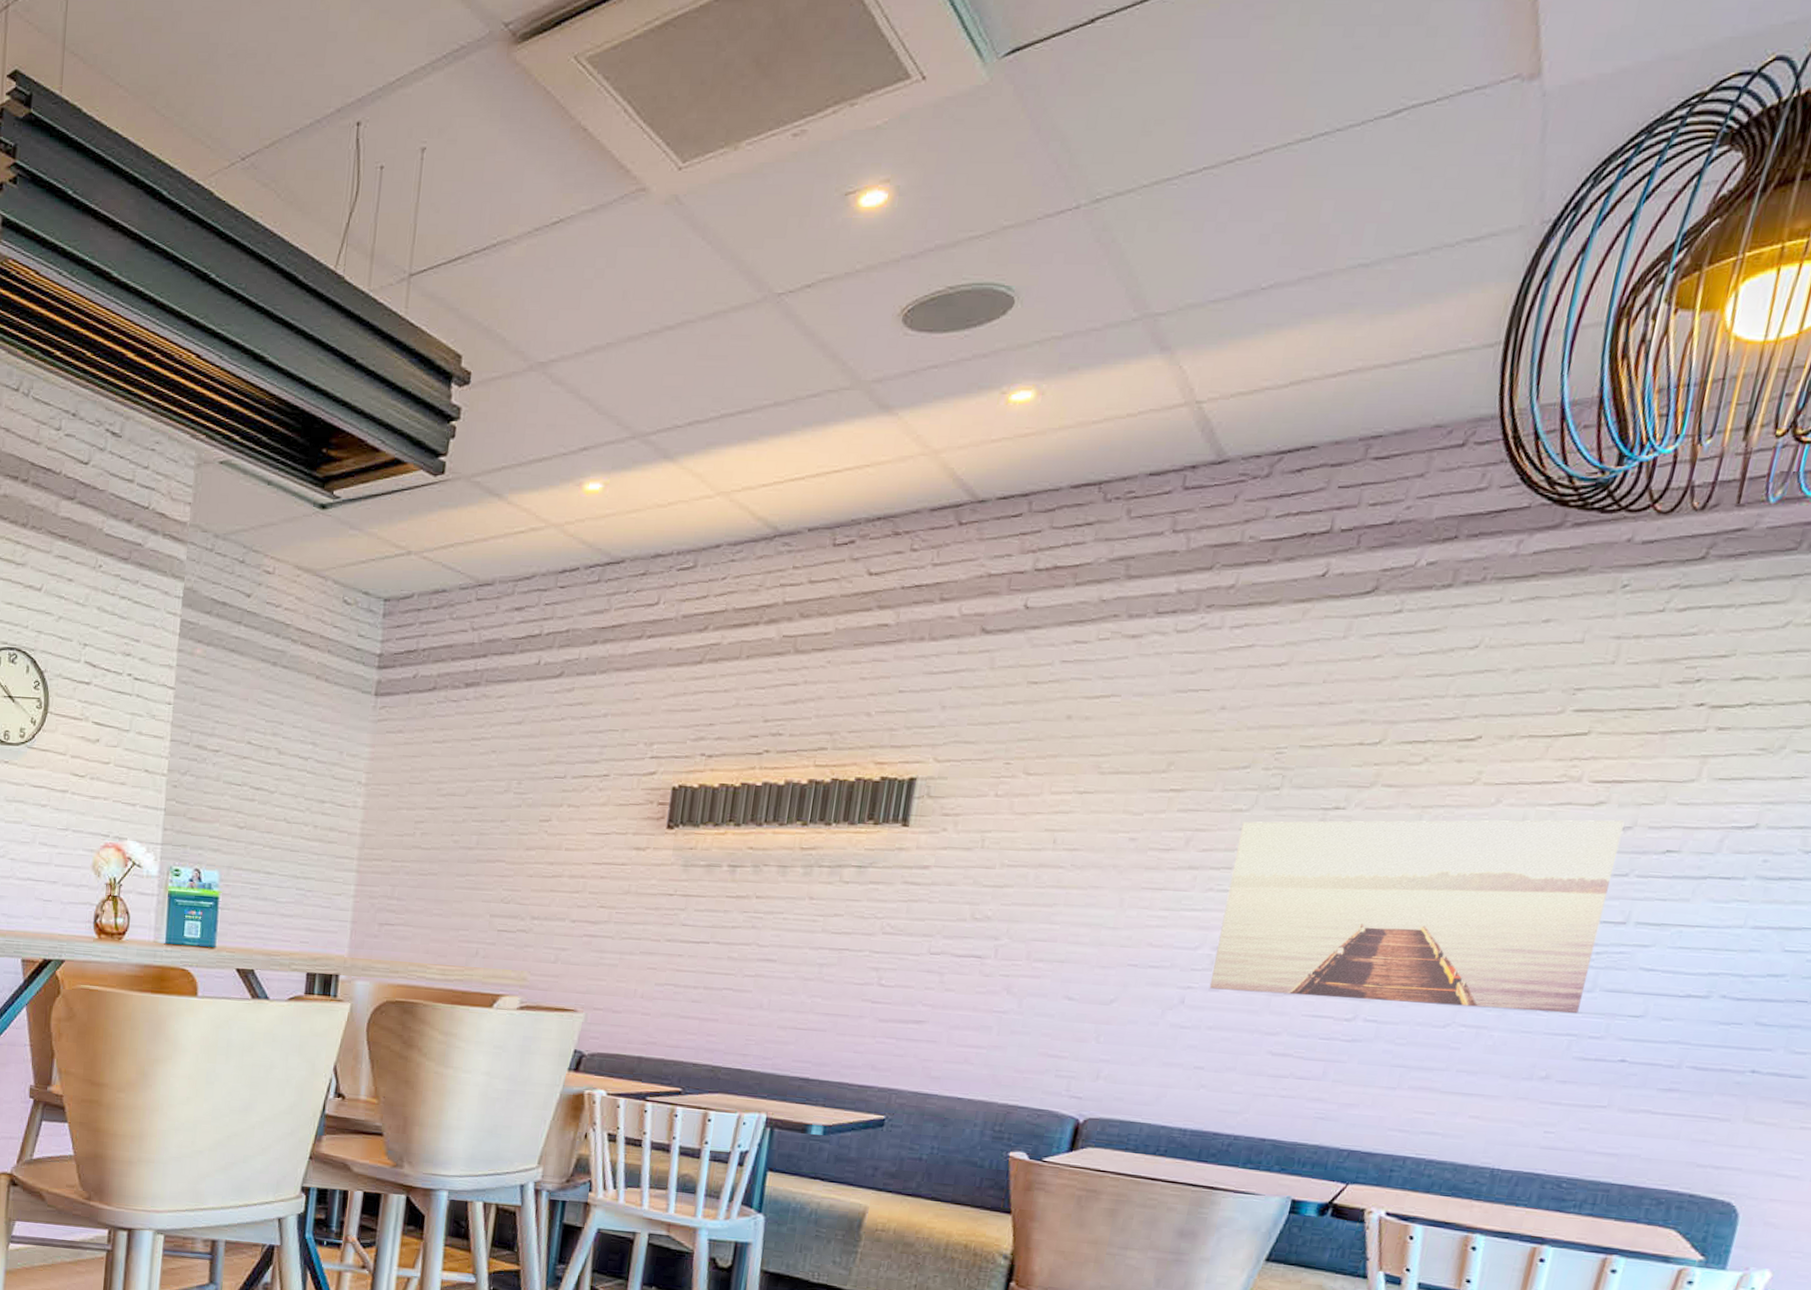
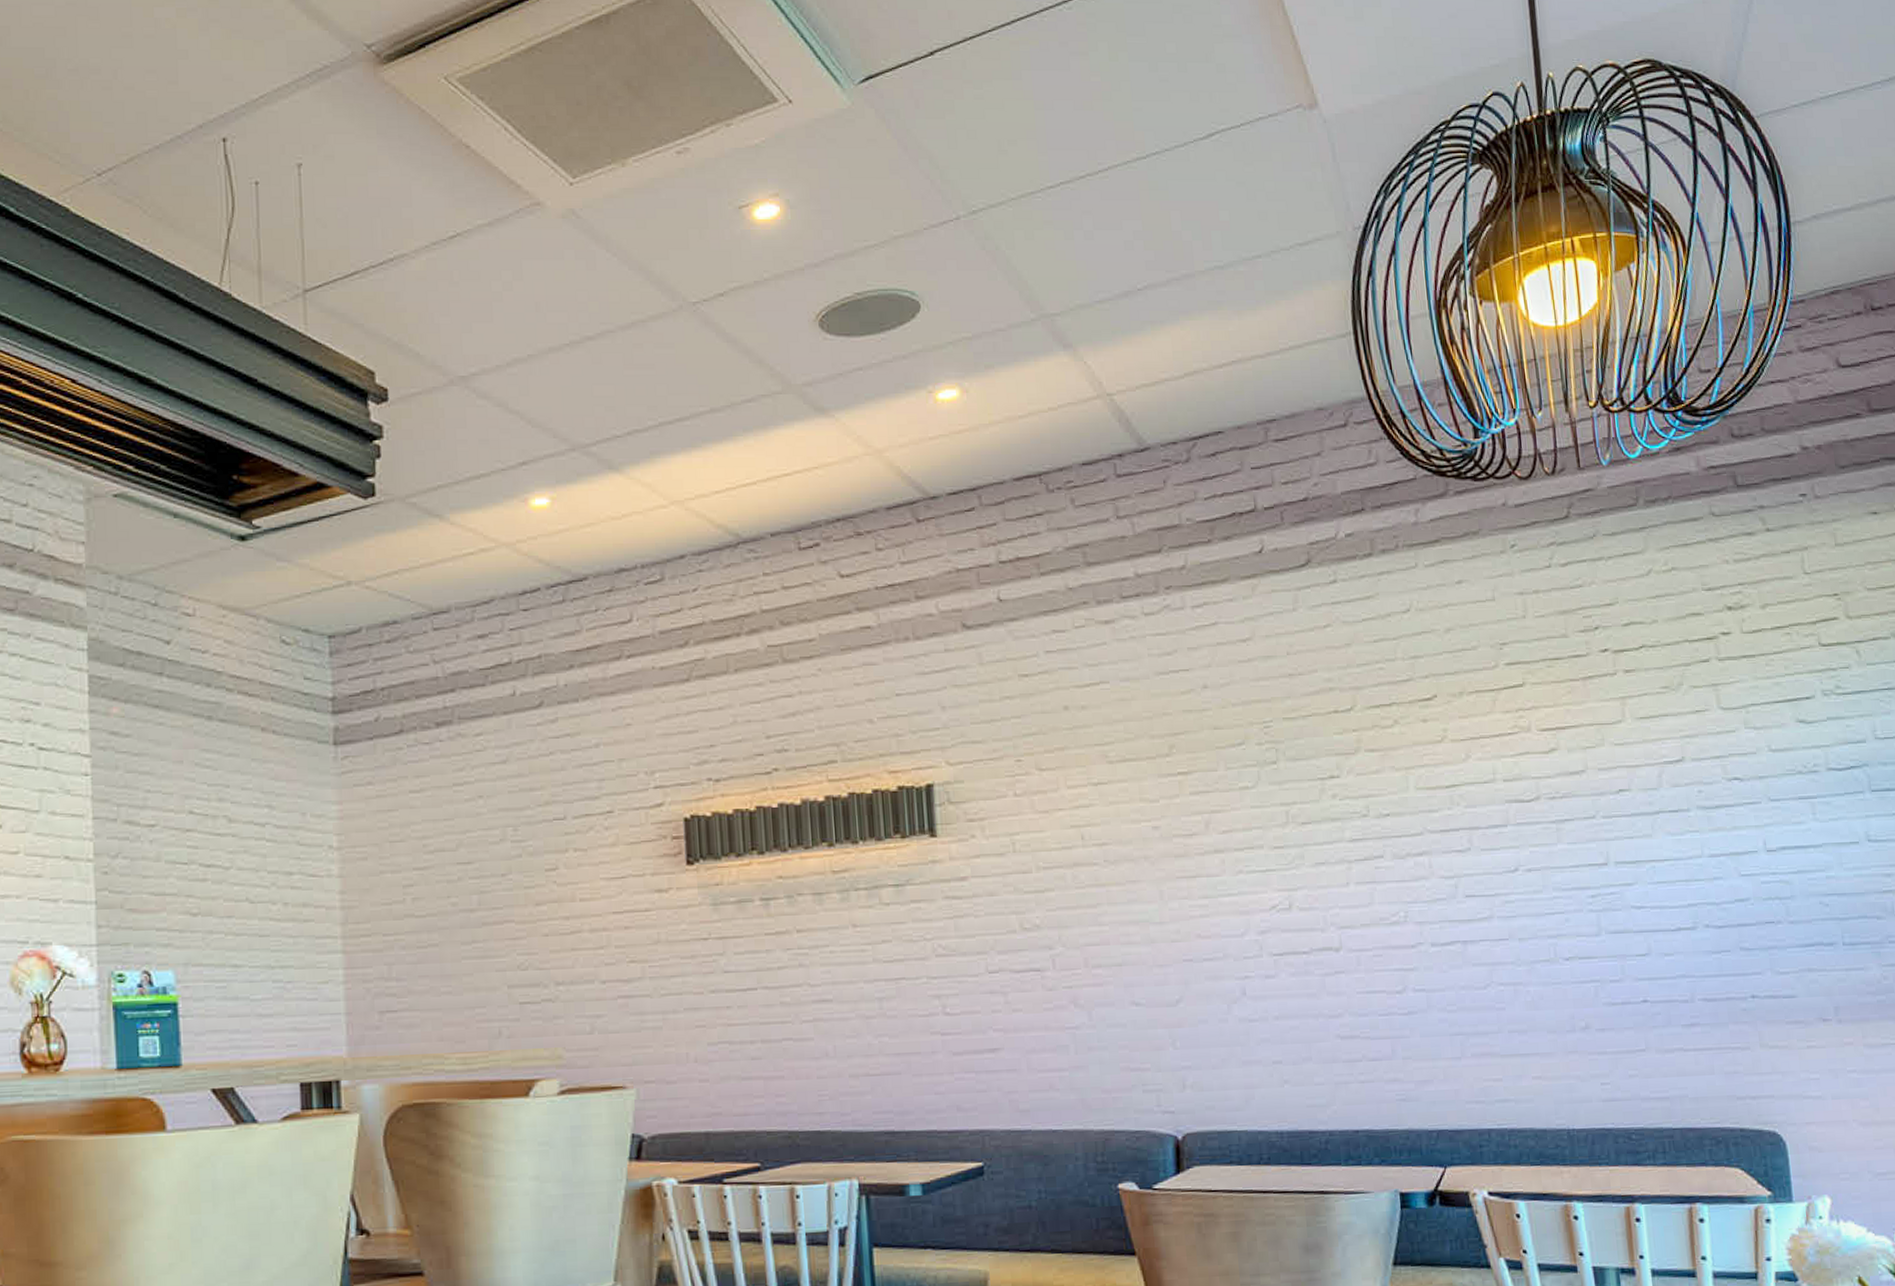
wall art: present [1209,820,1625,1014] -> none [1252,765,1594,976]

